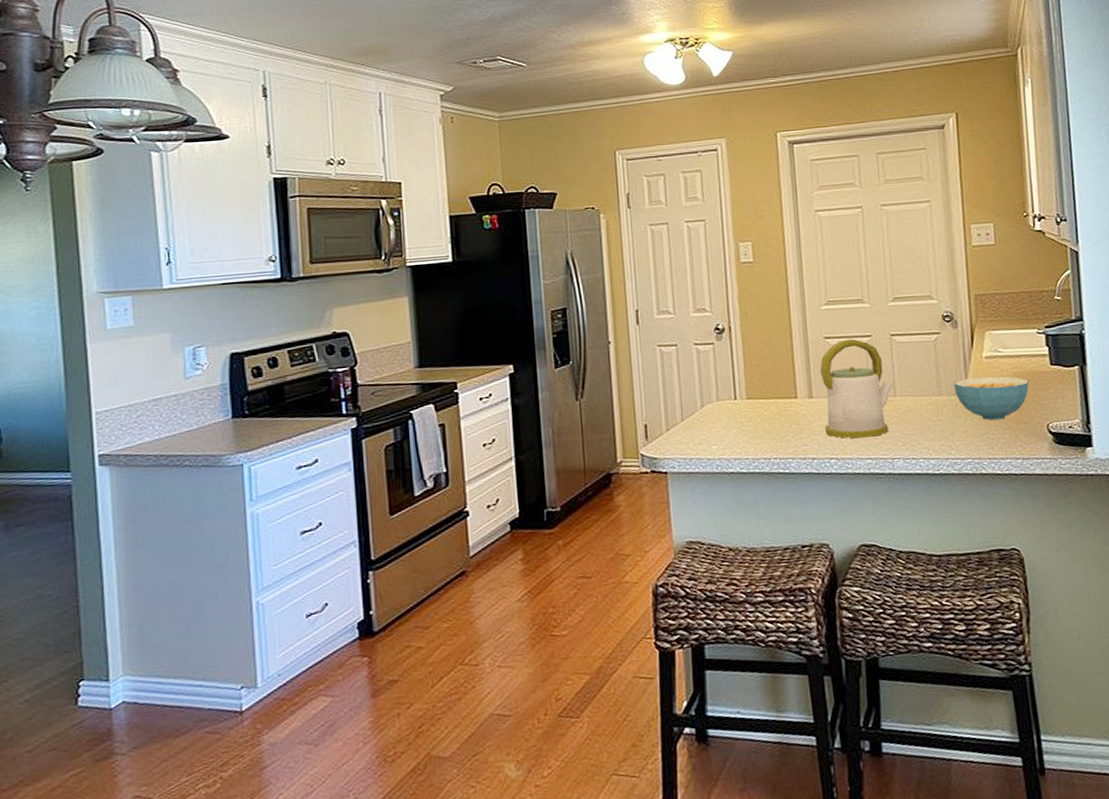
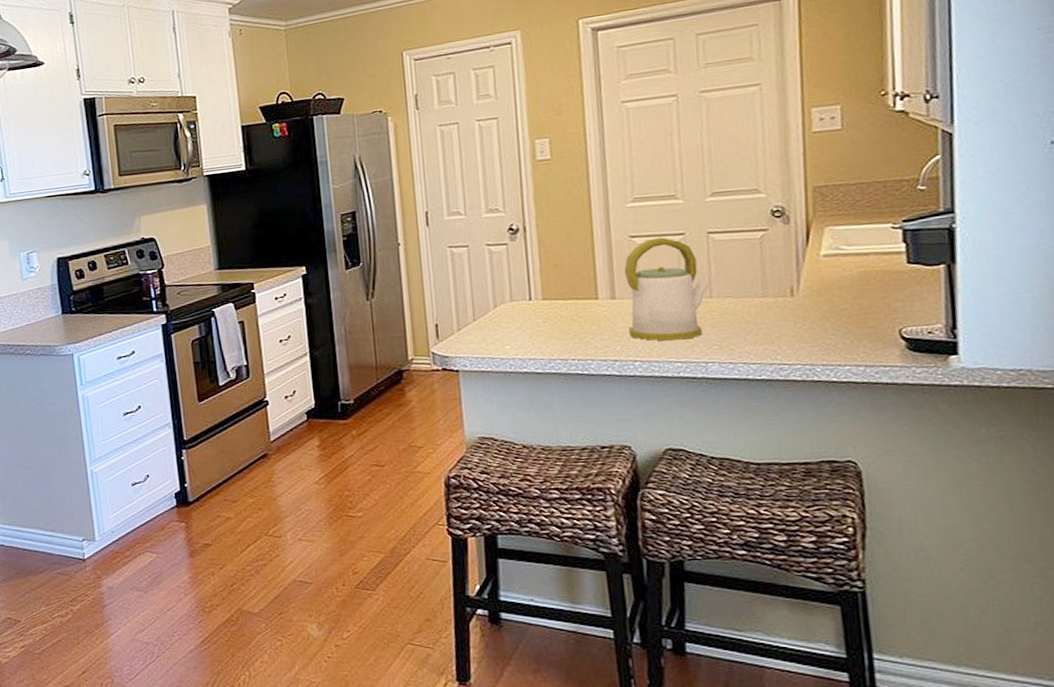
cereal bowl: present [953,376,1029,421] -> none [782,276,879,324]

